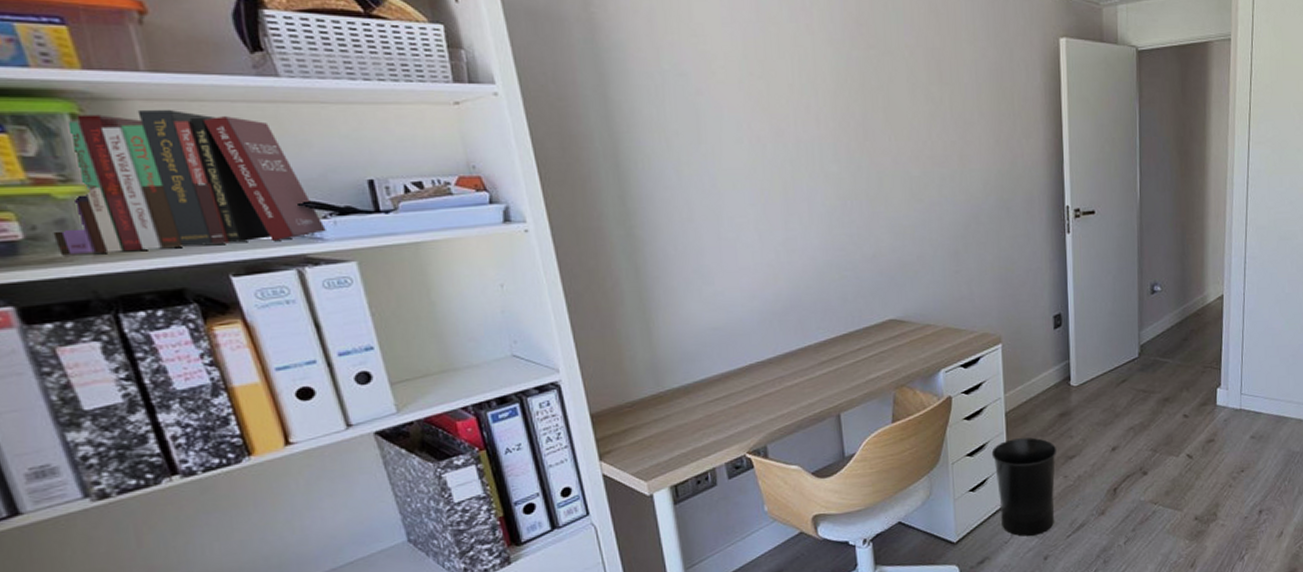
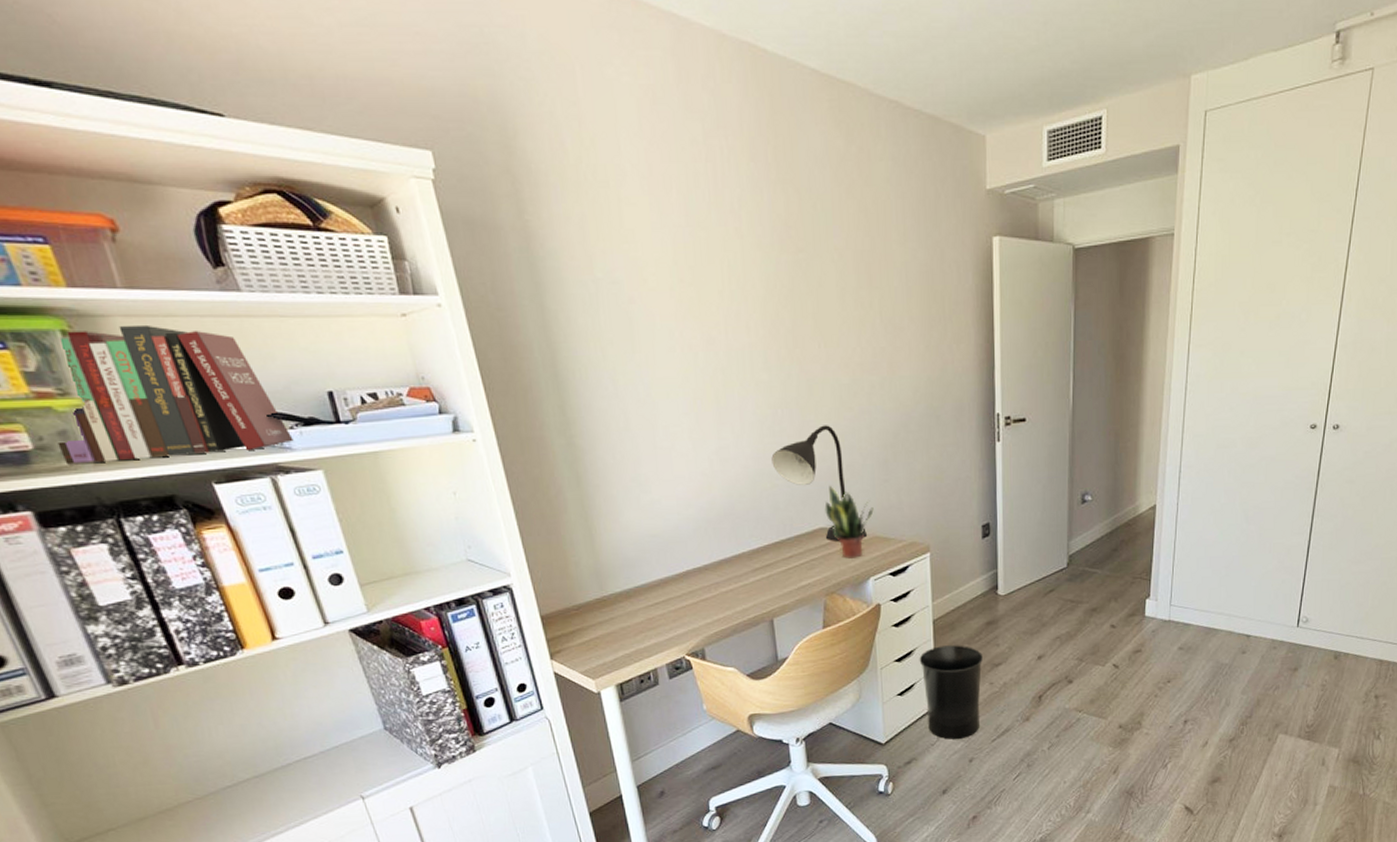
desk lamp: none [840,216,937,333] -> present [771,425,867,541]
potted plant: none [894,276,945,352] -> present [824,485,874,560]

